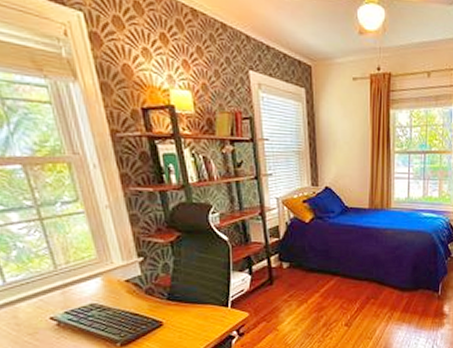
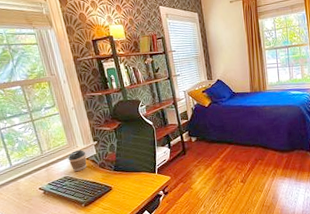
coffee cup: none [97,267,127,298] -> present [68,149,87,172]

